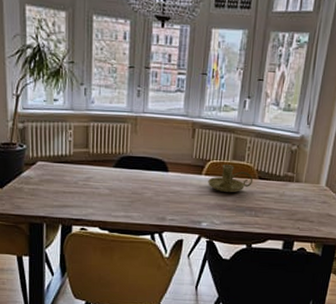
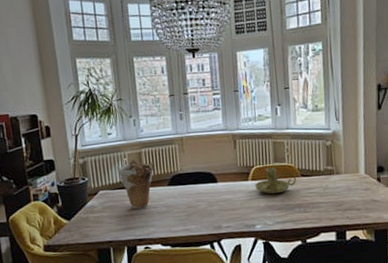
vase: none [60,132,101,187] -> present [117,159,154,209]

